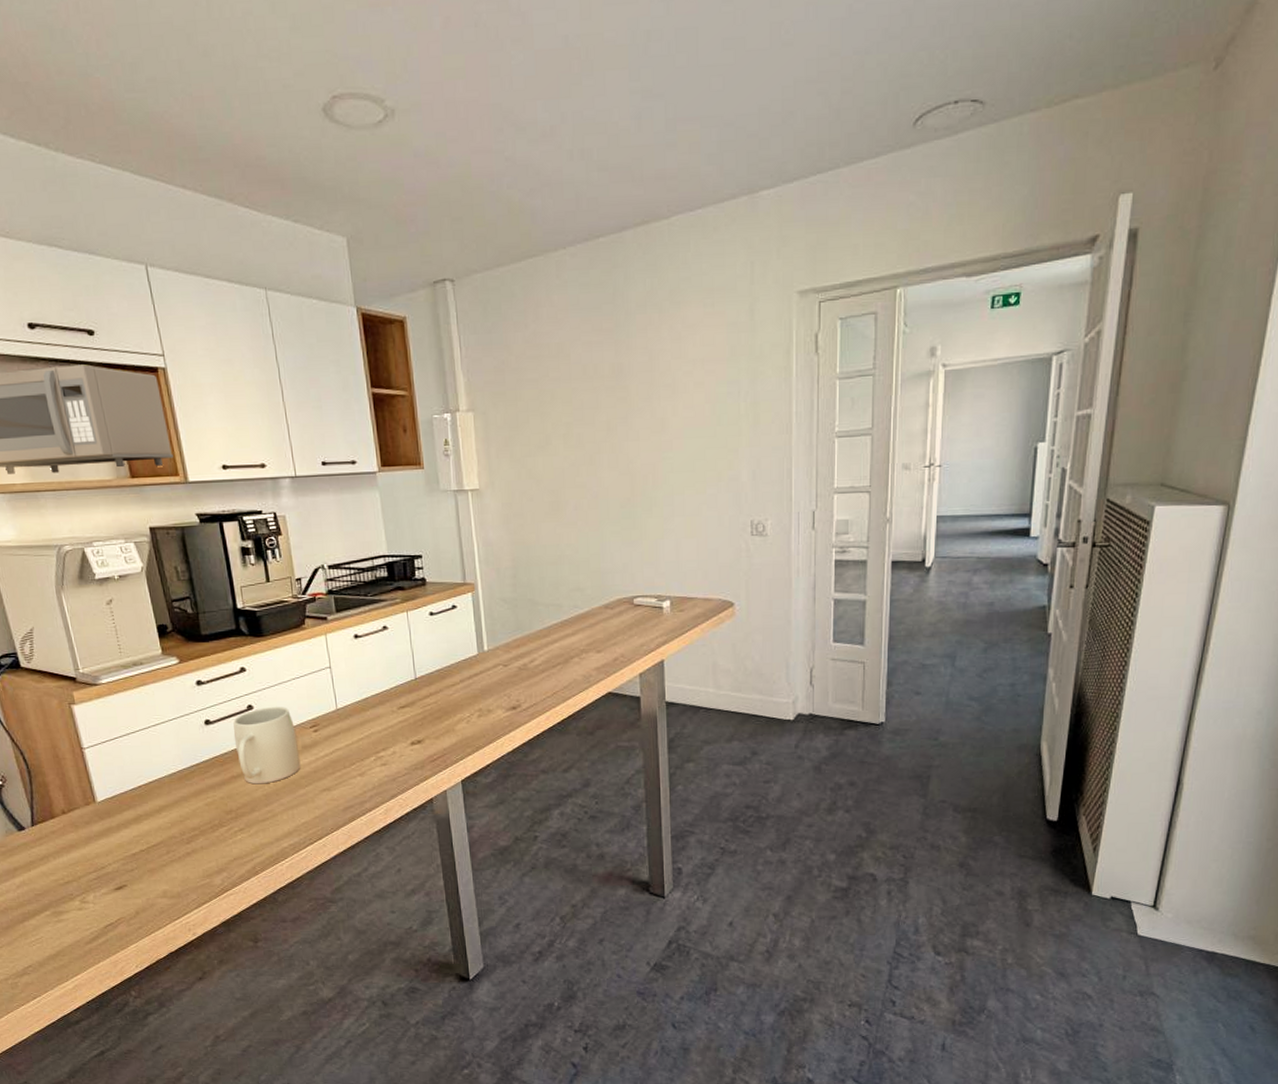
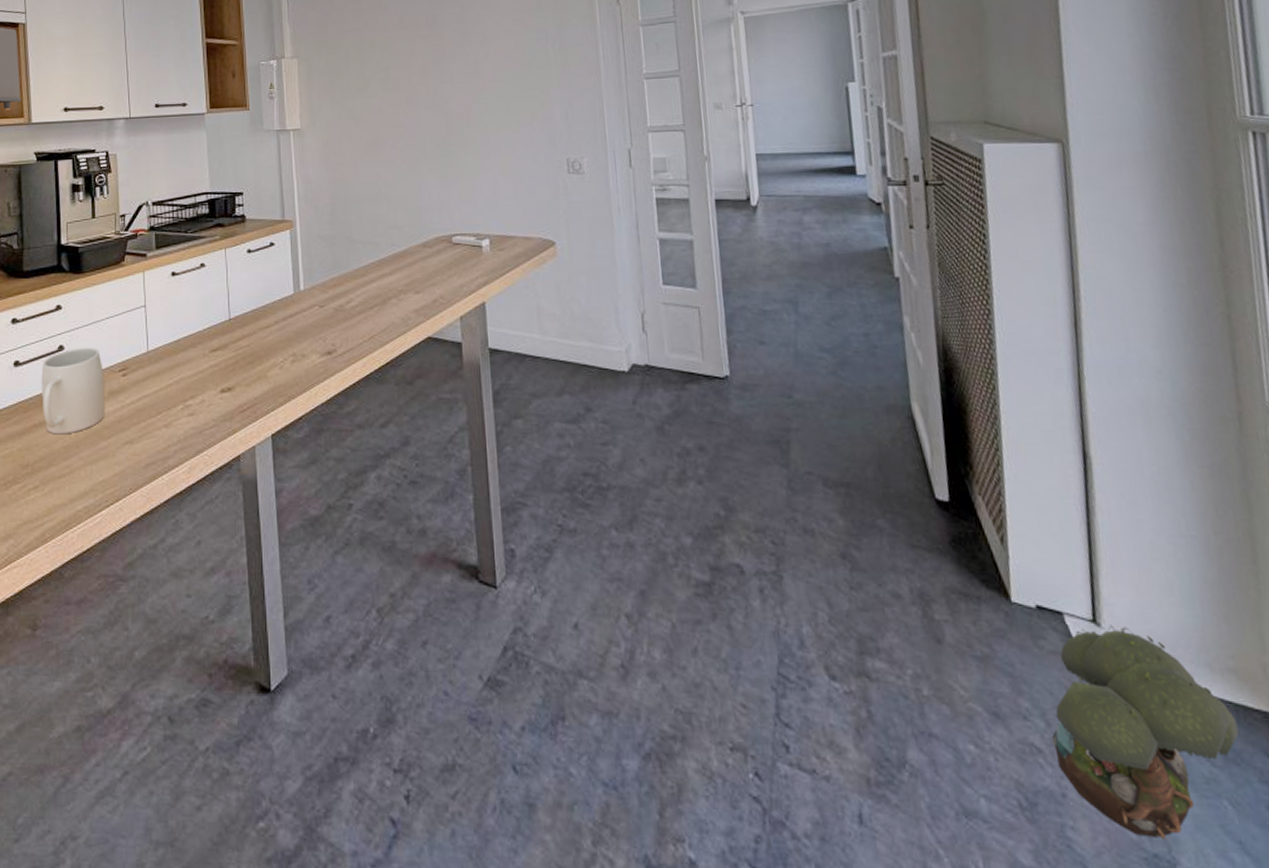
decorative tree: none [1100,909,1245,1050] -> present [1051,625,1240,840]

